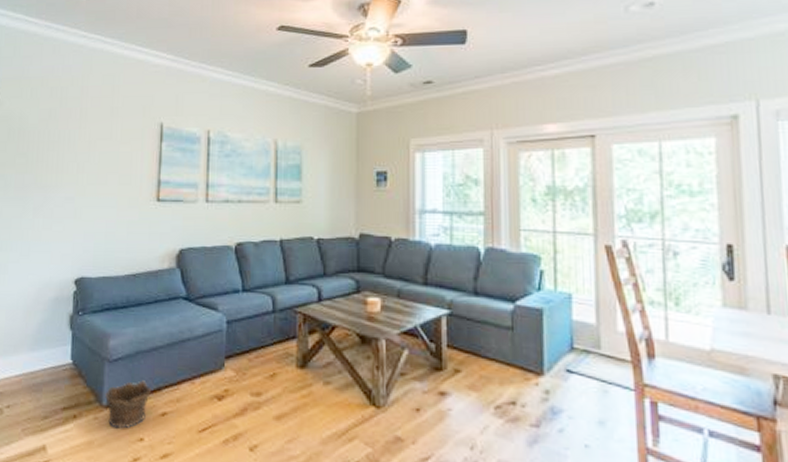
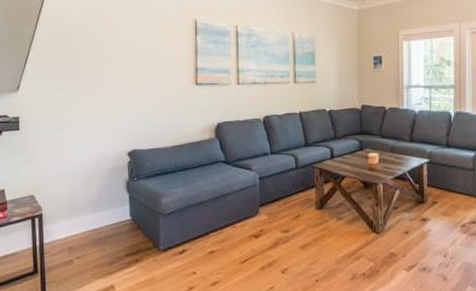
clay pot: present [105,380,151,429] -> none [162,228,200,267]

